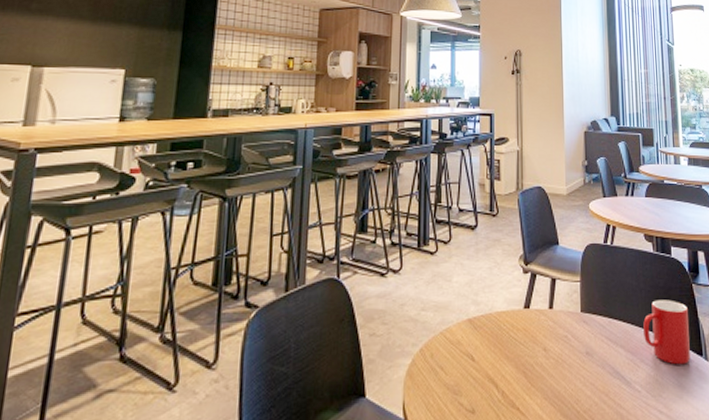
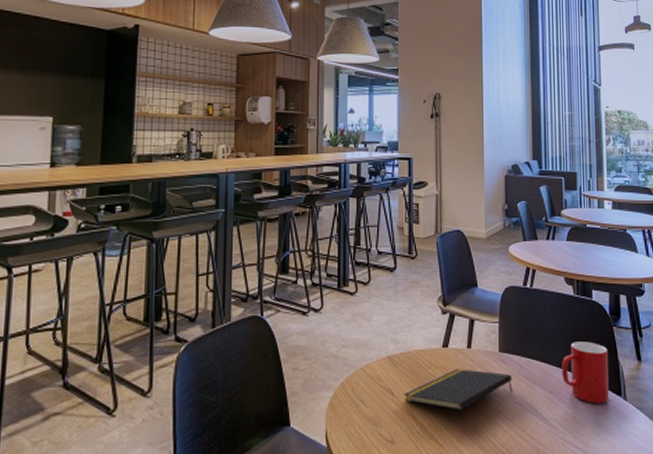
notepad: none [484,331,595,375] -> present [404,369,513,410]

